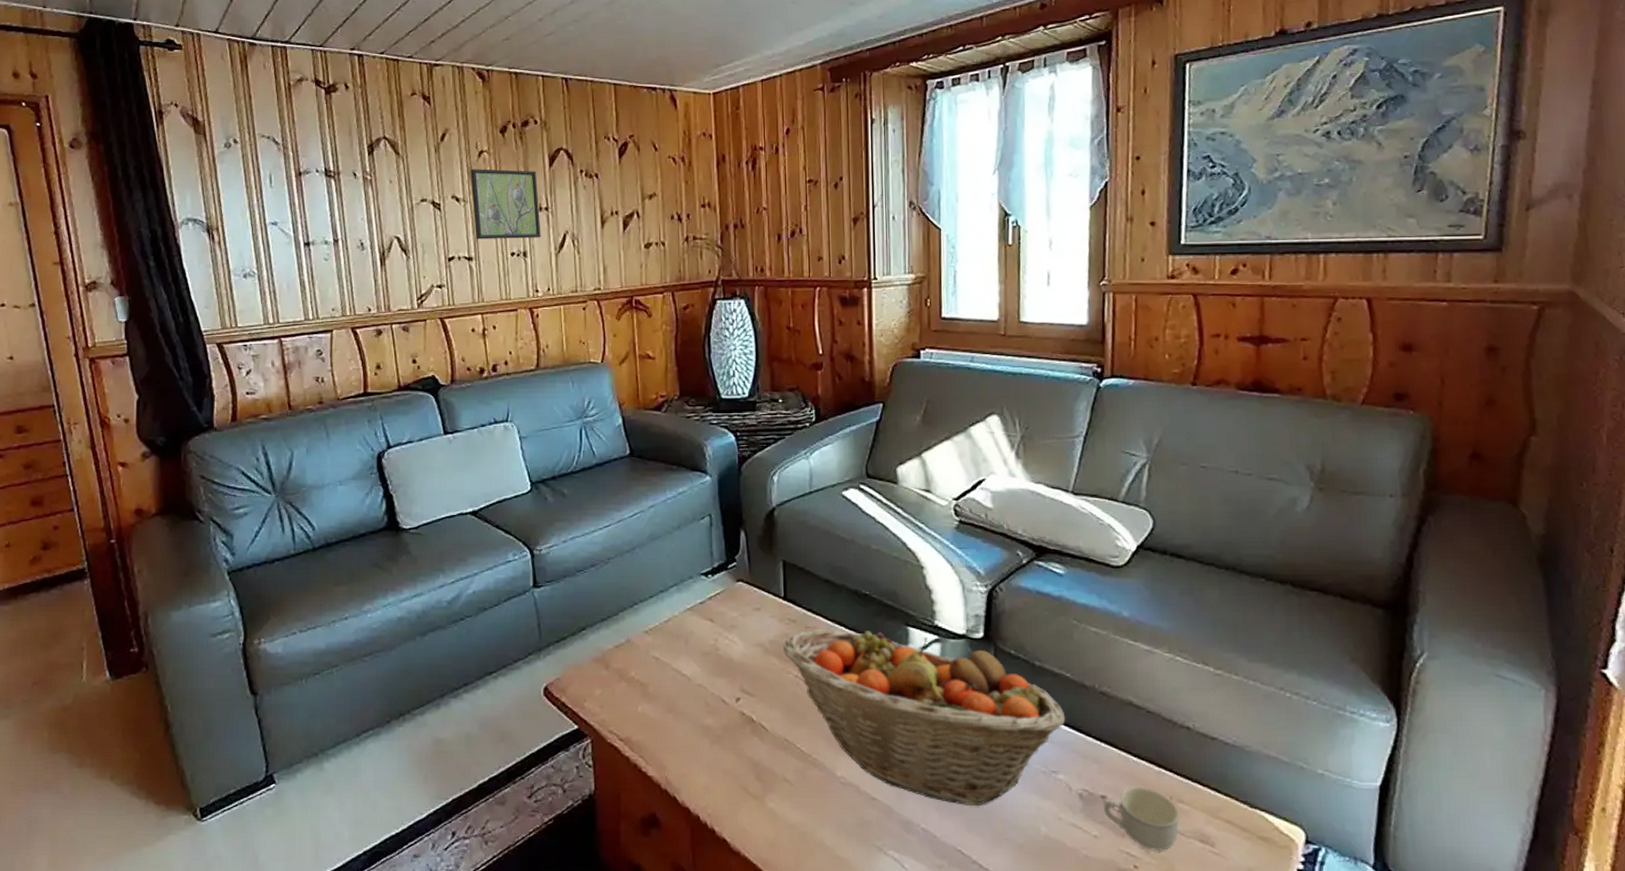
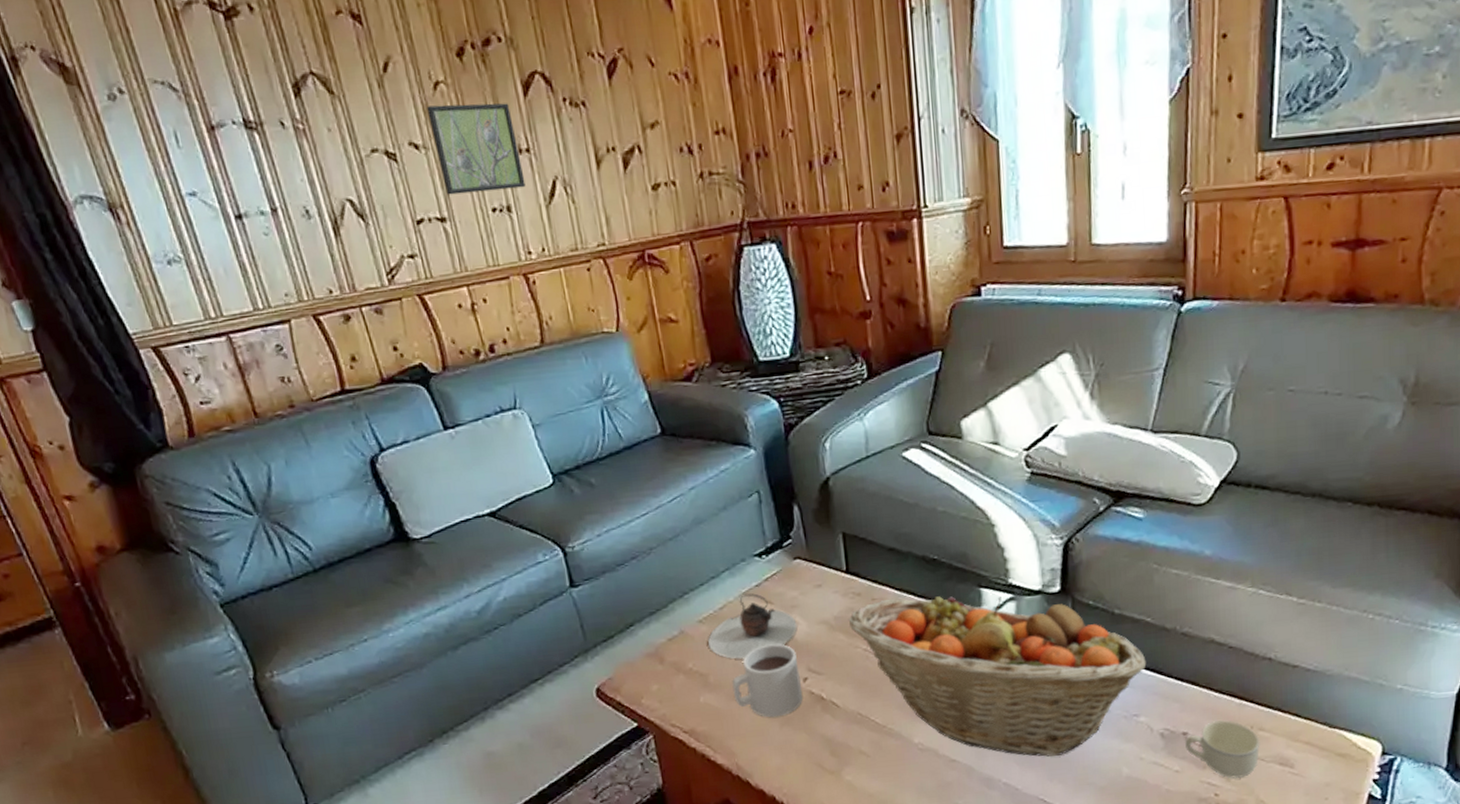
teapot: none [652,610,735,673] -> present [708,593,797,659]
mug: none [669,661,735,735] -> present [732,643,803,718]

